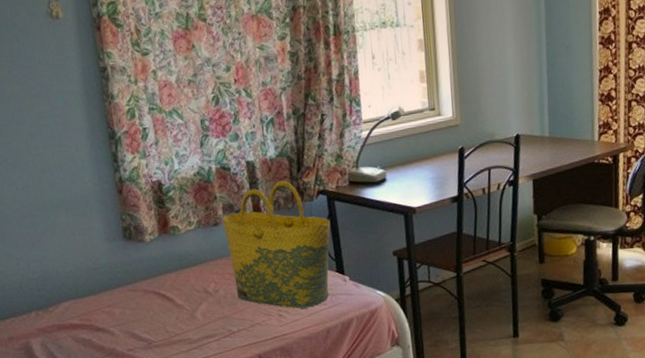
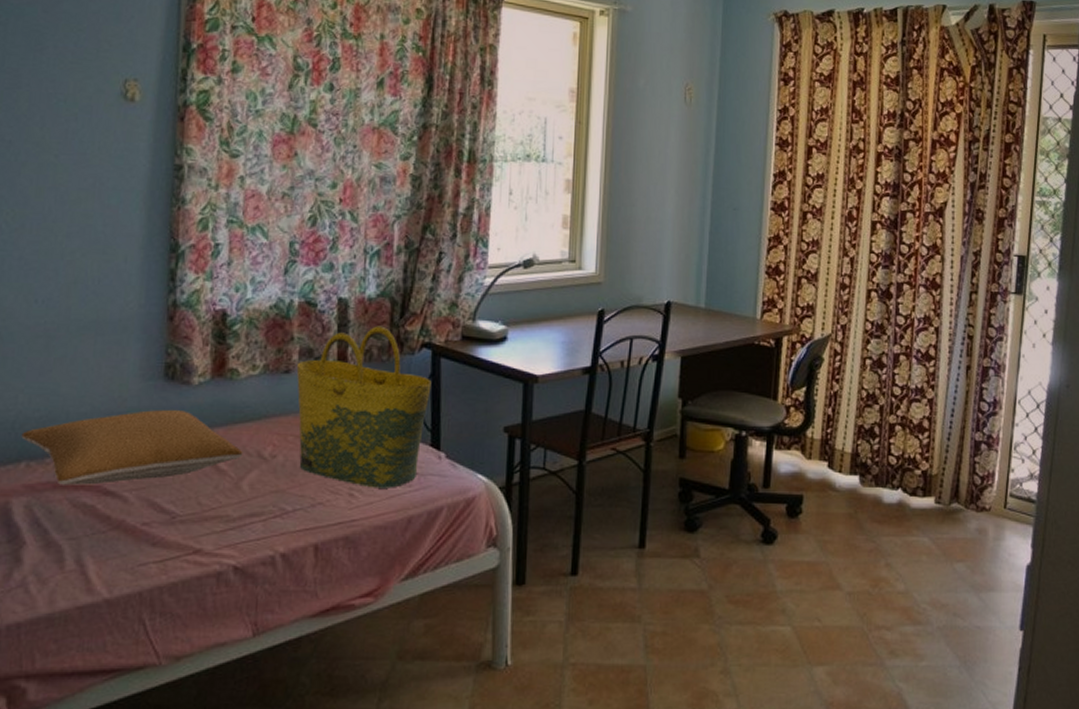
pillow: none [27,262,193,327] -> present [21,410,243,485]

